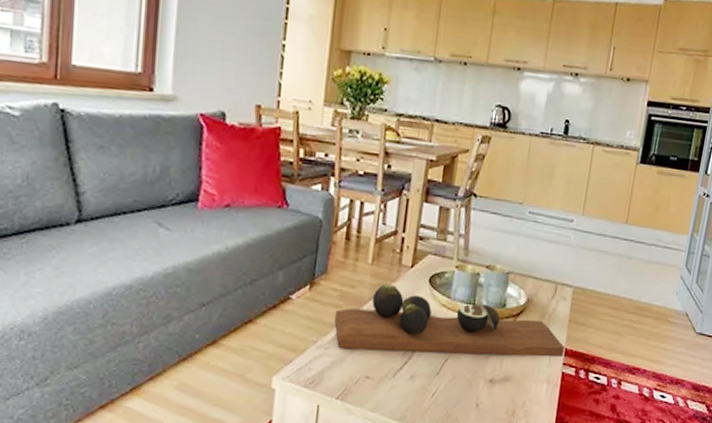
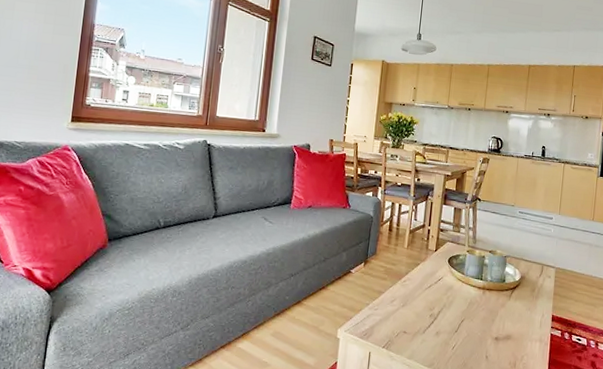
decorative tray: present [334,284,565,358] -> none [381,263,551,322]

